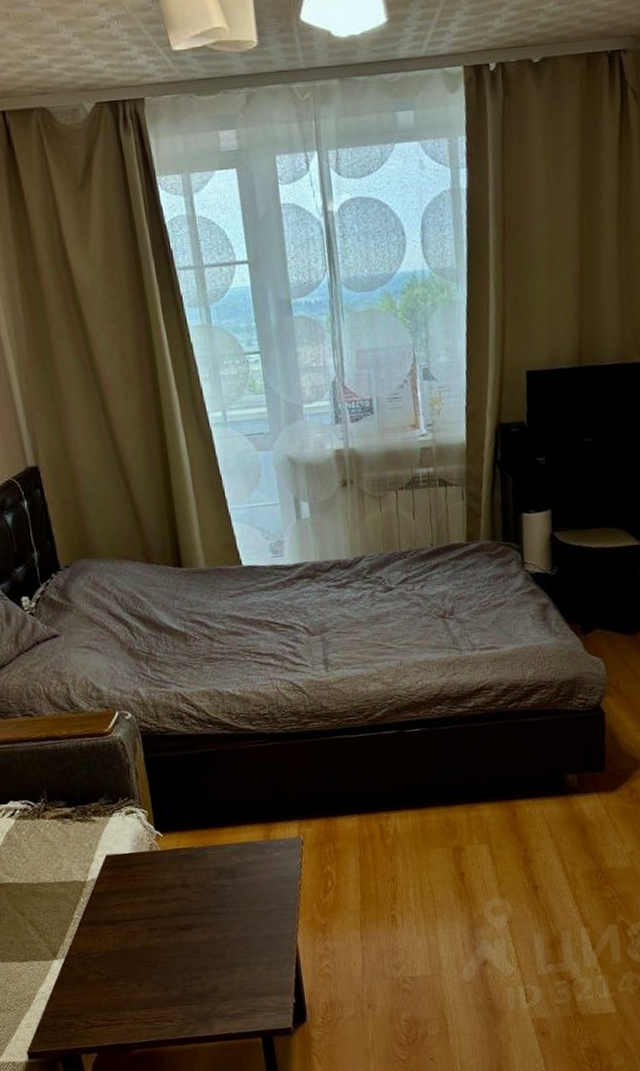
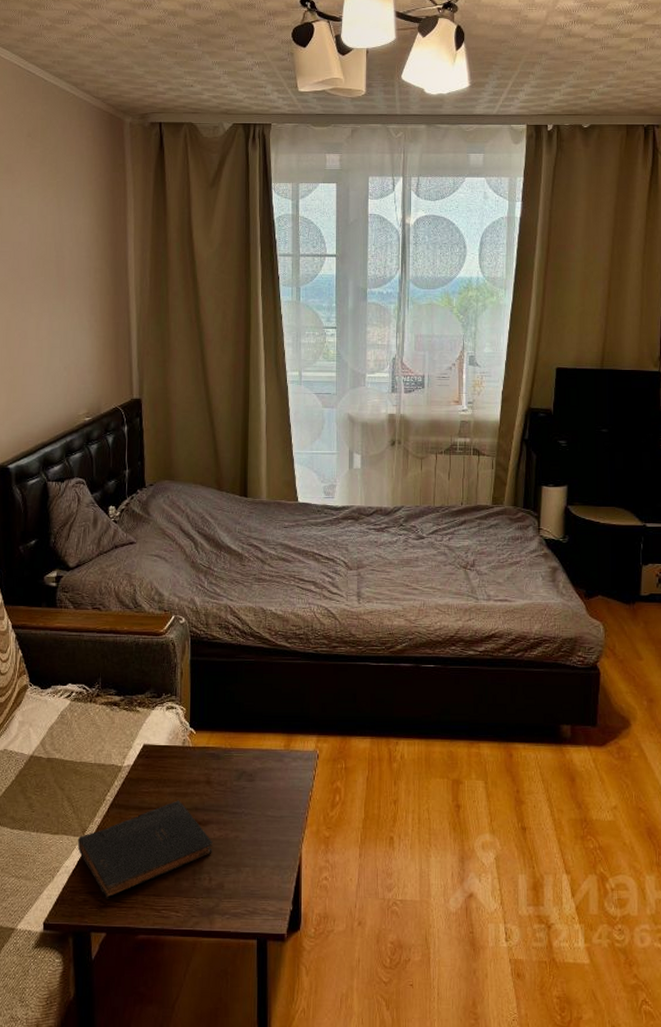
book: none [49,908,200,1019] -> present [77,800,213,899]

